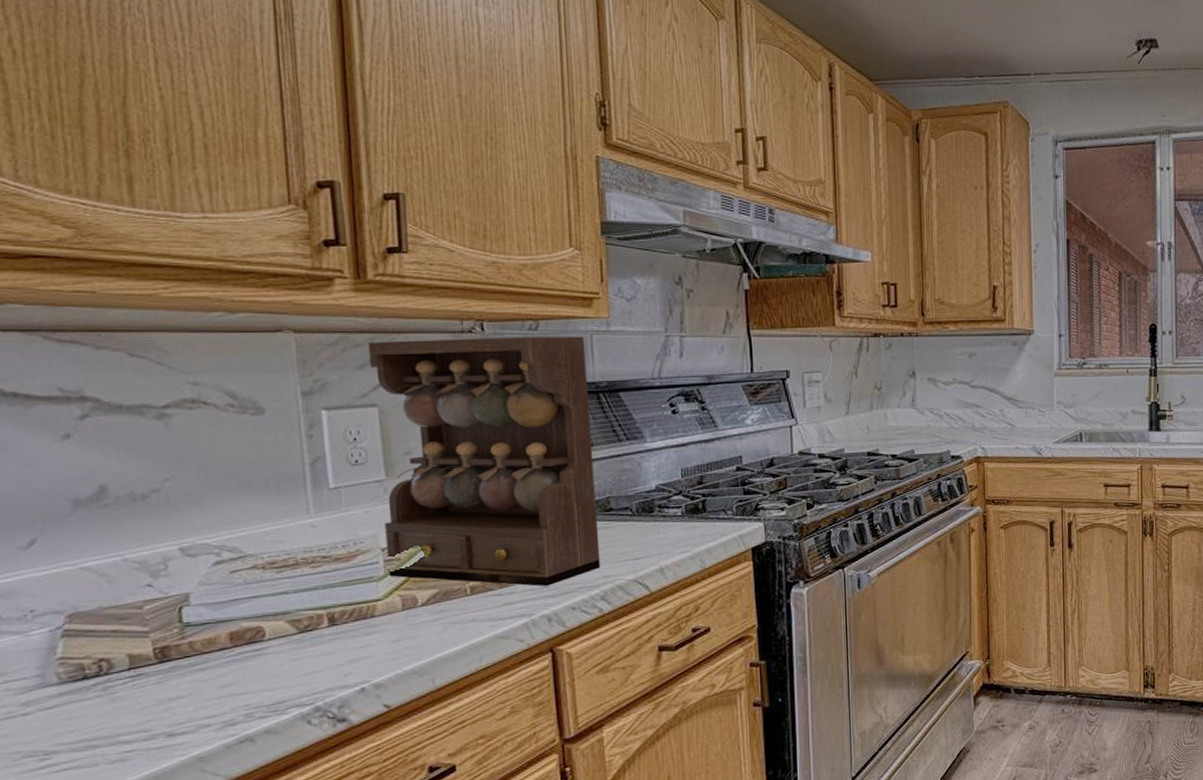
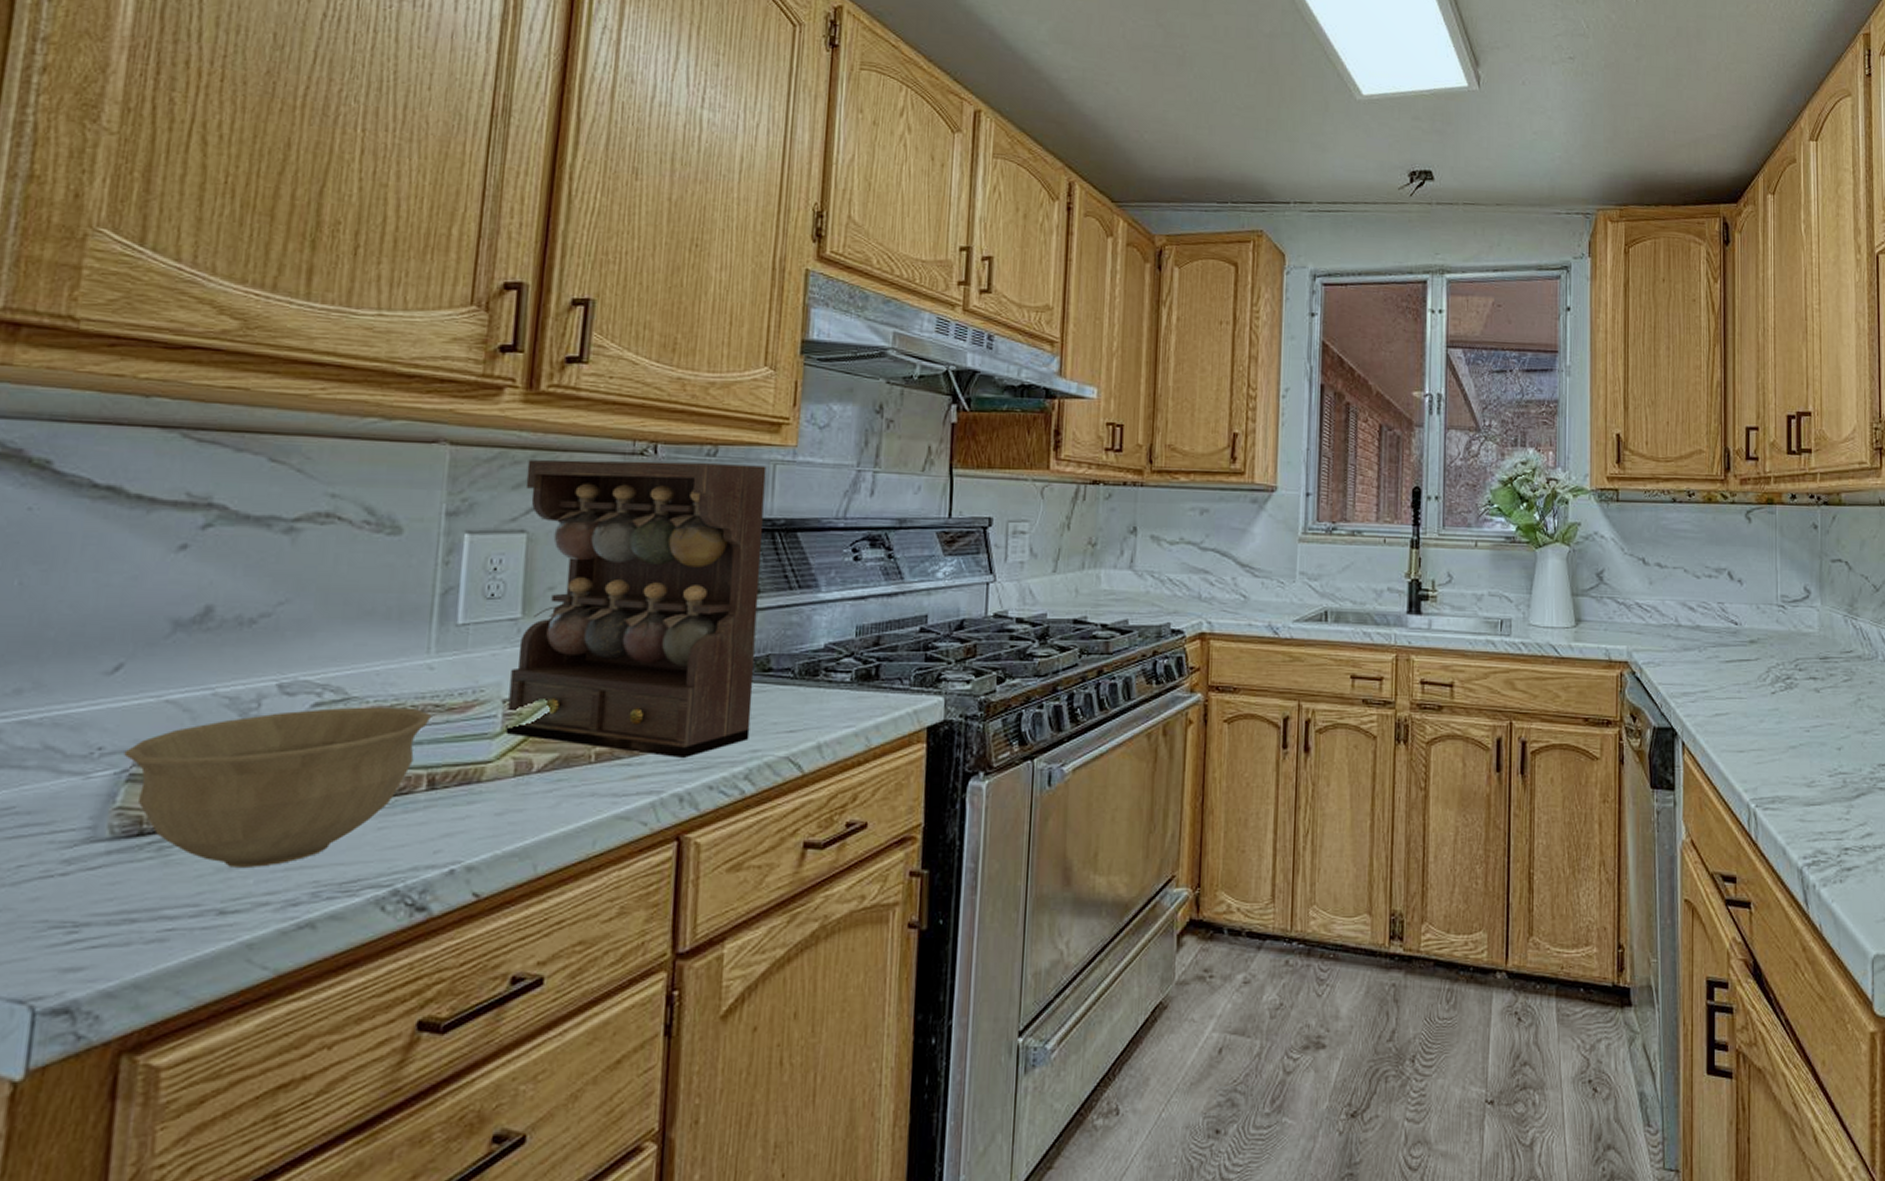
bowl: none [54,560,321,699] -> present [124,707,431,867]

